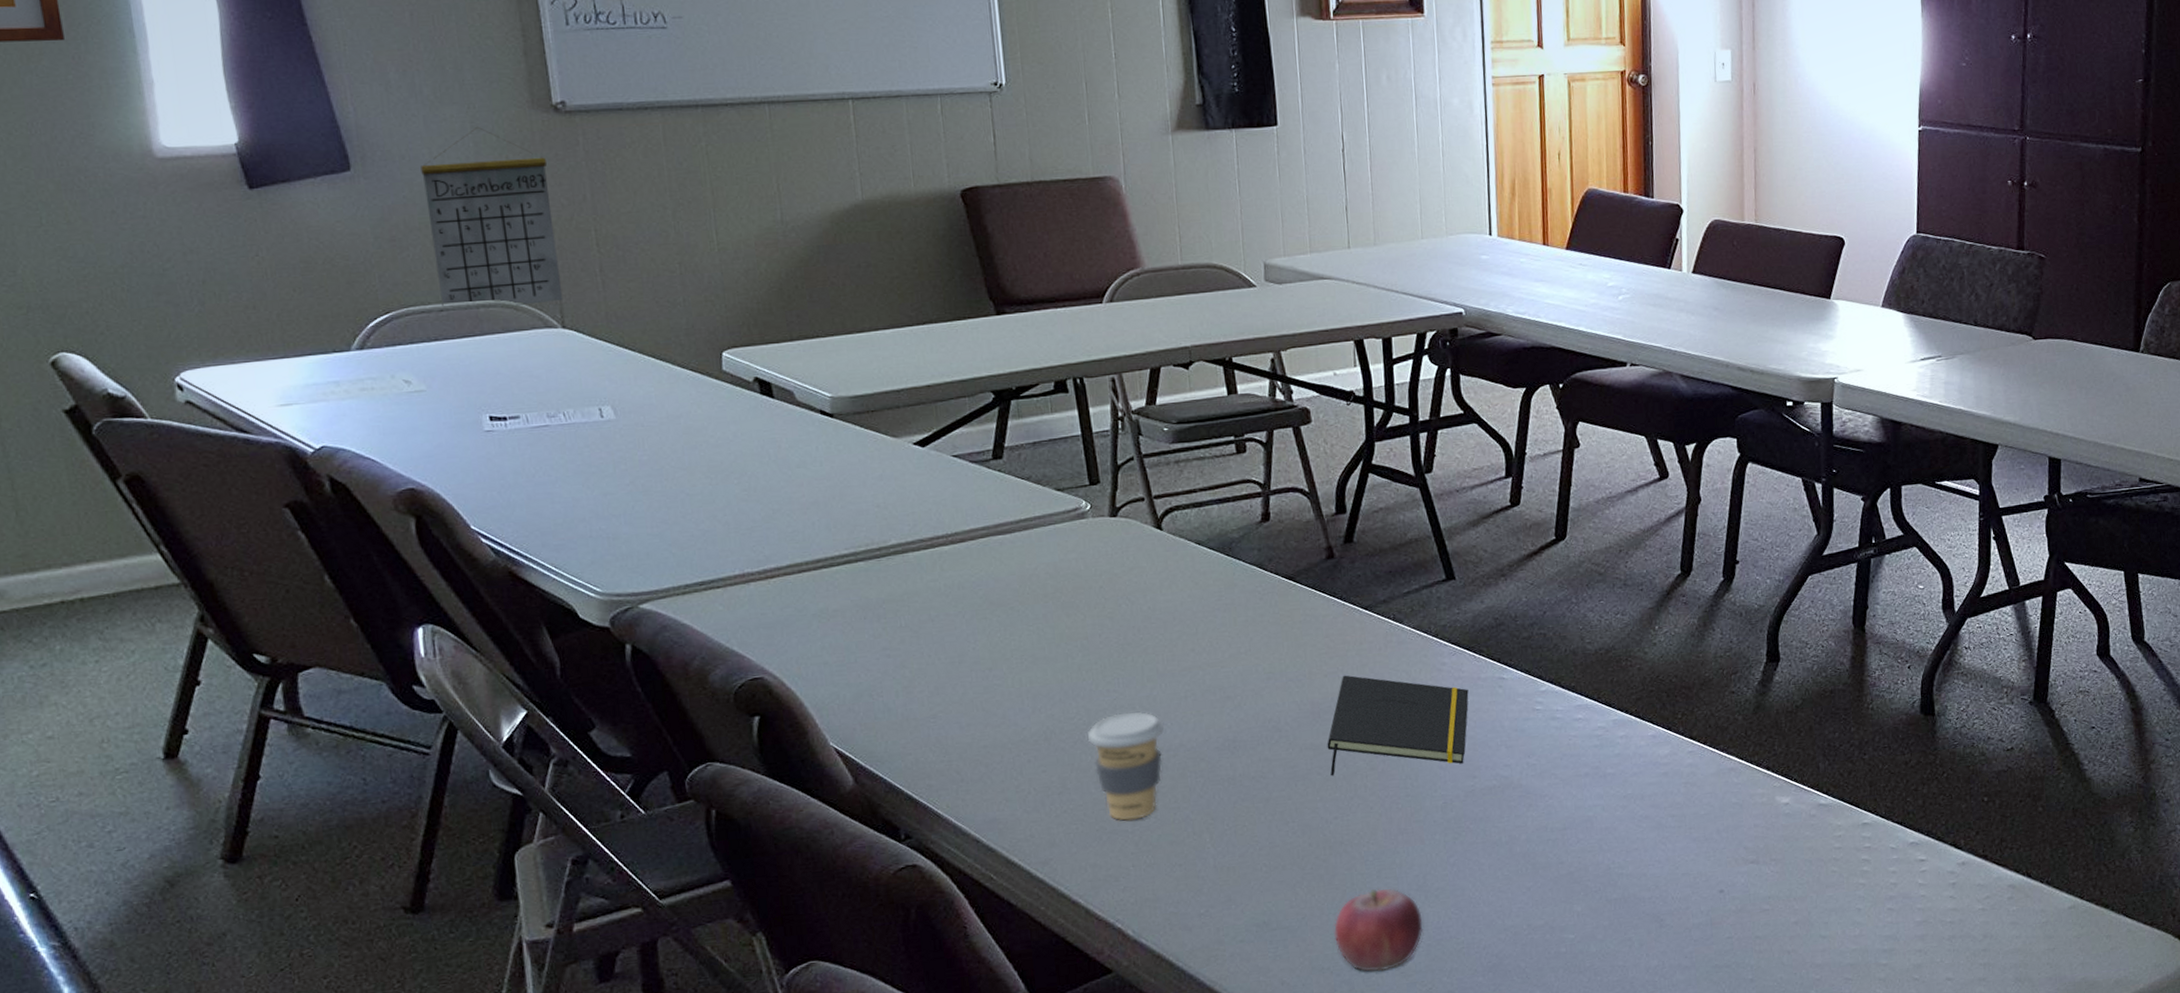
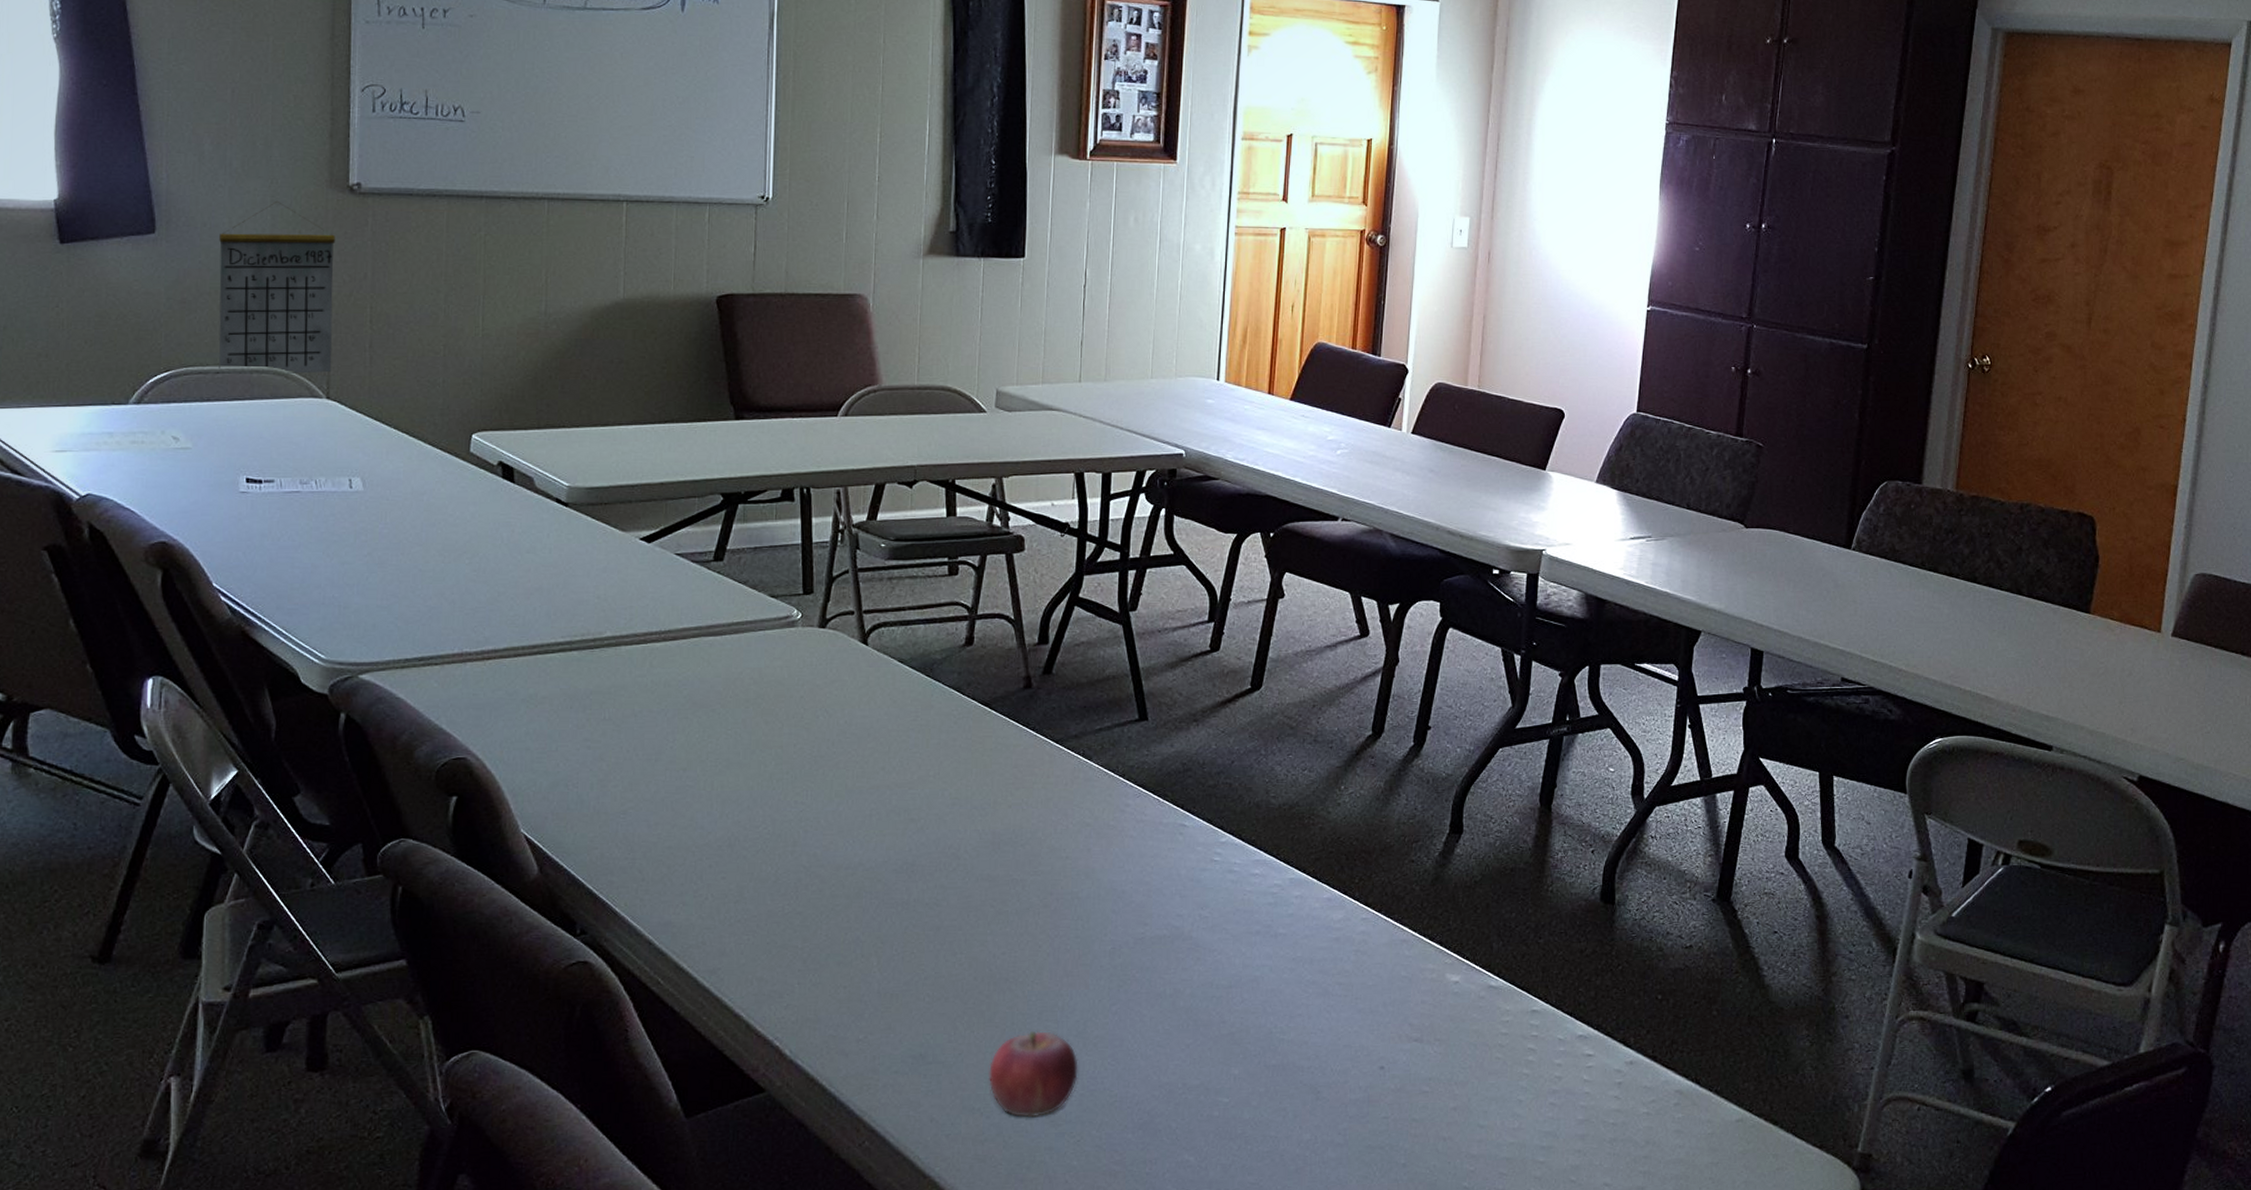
coffee cup: present [1087,712,1165,821] -> none [769,826,846,936]
notepad: present [1327,675,1469,776] -> none [1003,807,1149,910]

